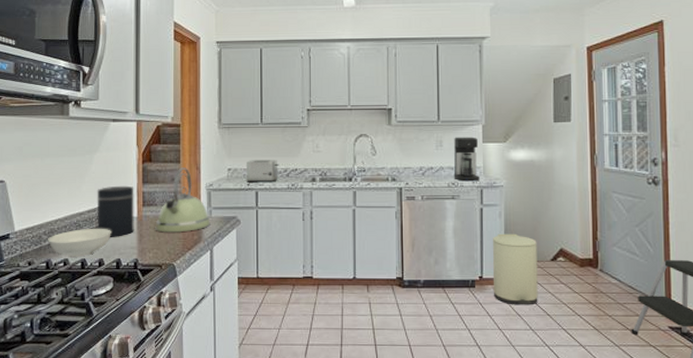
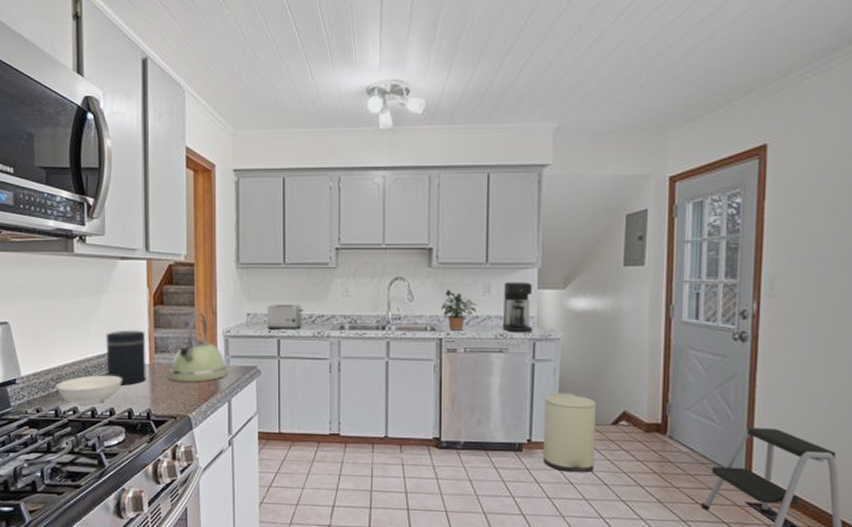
potted plant: none [401,144,432,181] -> present [441,290,478,331]

